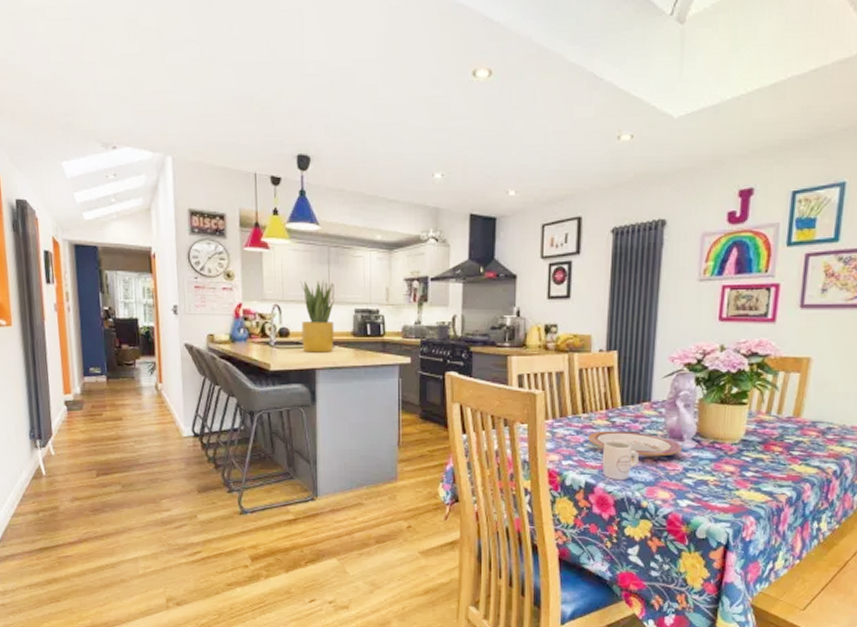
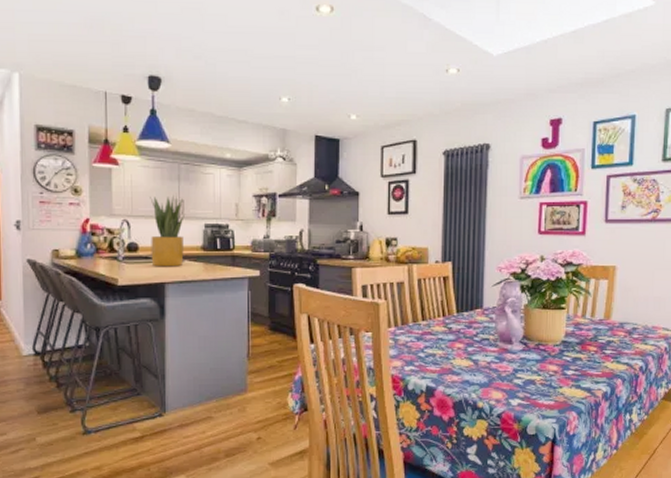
plate: present [588,431,682,458] -> none [428,336,511,361]
mug: present [602,440,639,481] -> none [441,345,473,384]

